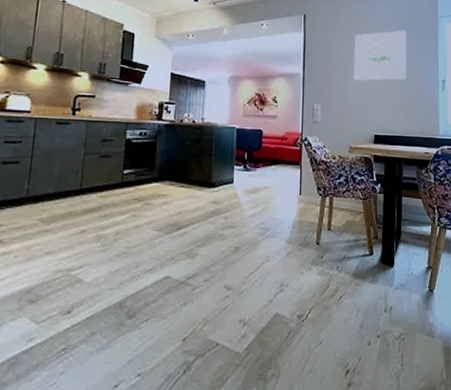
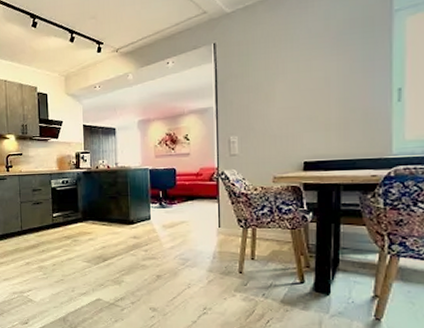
wall art: present [353,30,407,81] -> none [276,37,346,106]

